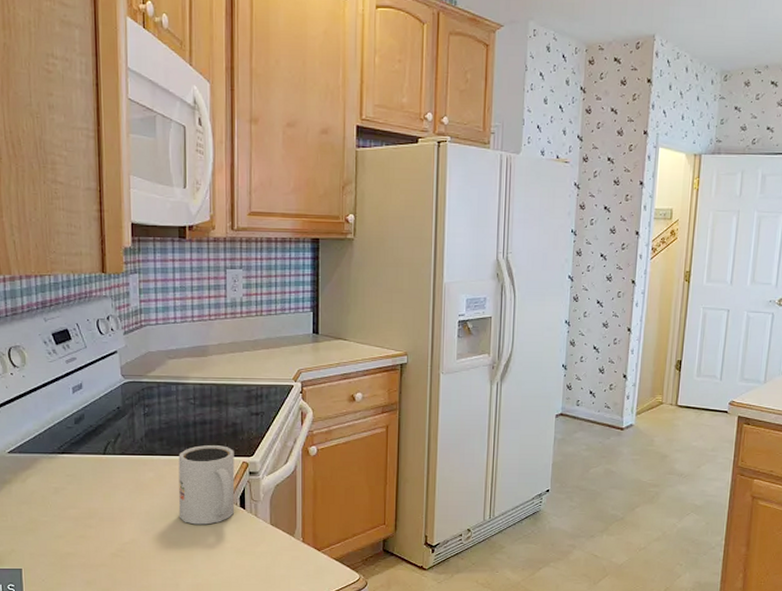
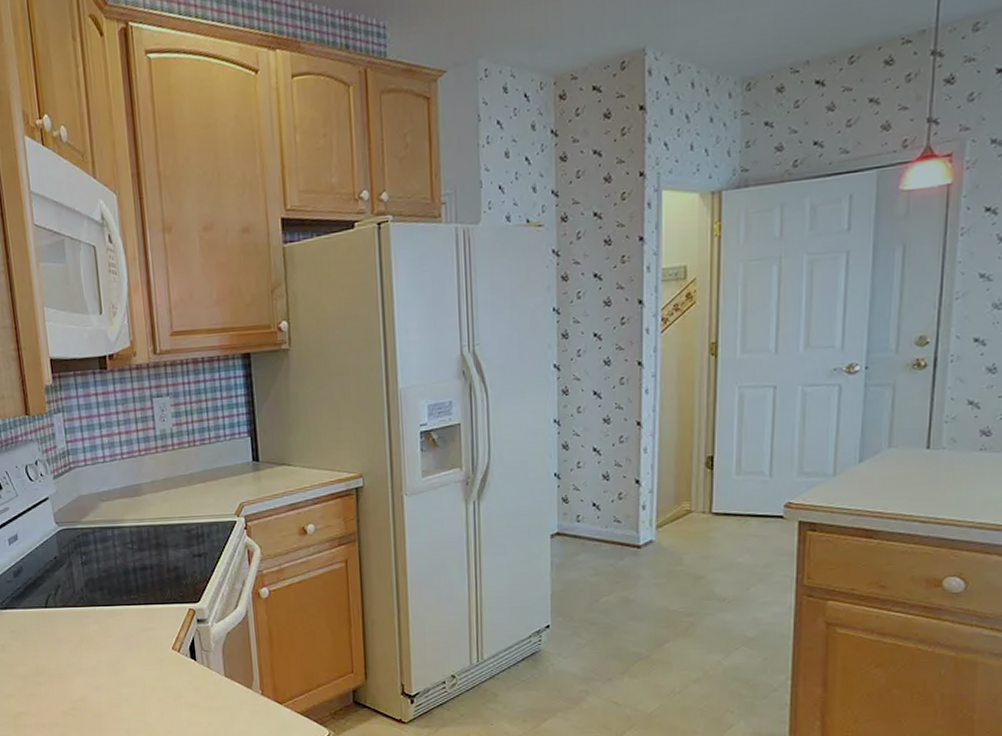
mug: present [178,445,235,525] -> none [121,592,186,679]

